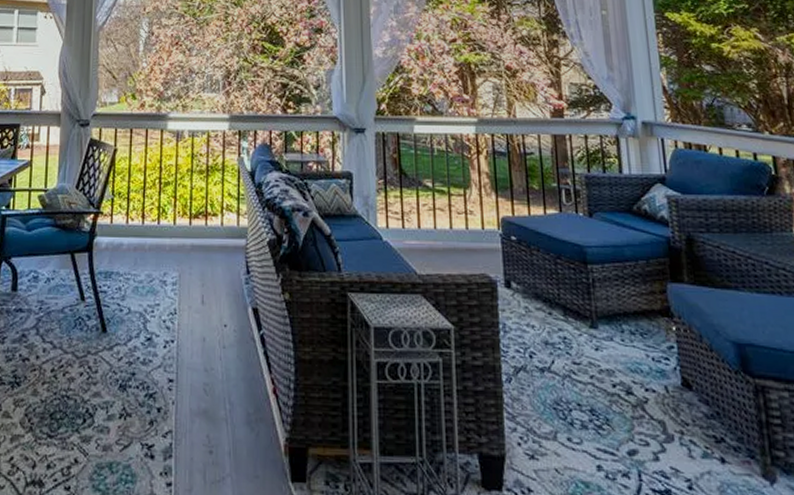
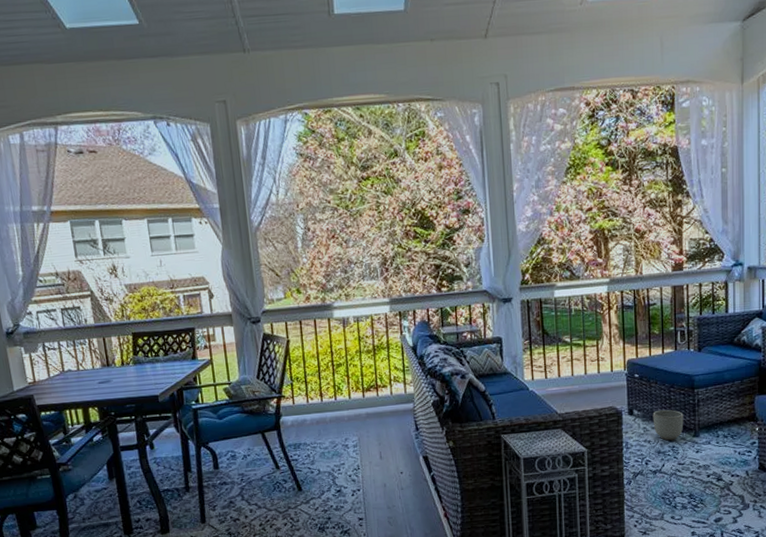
planter: none [535,286,577,329] -> present [652,409,684,441]

